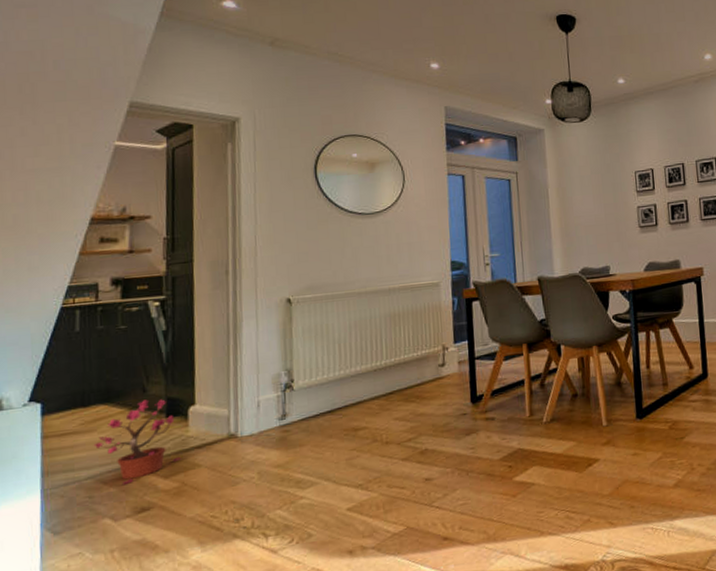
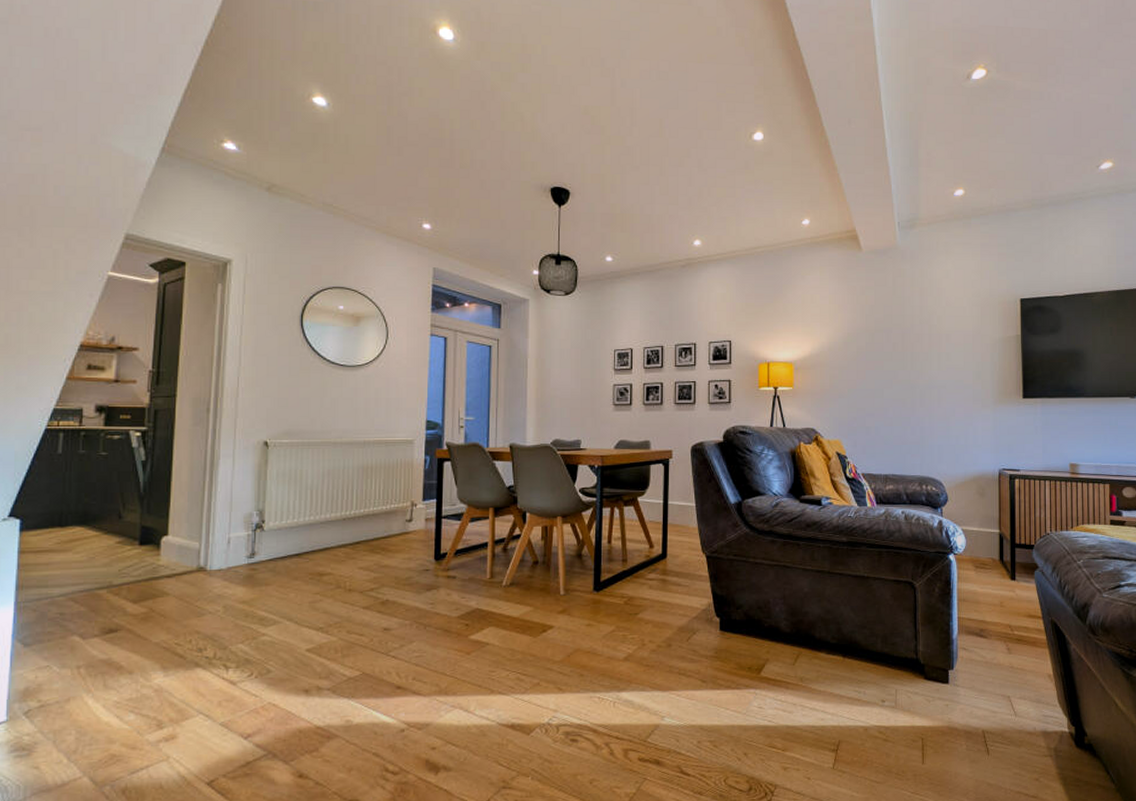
potted plant: present [93,399,182,486] -> none [68,526,151,606]

